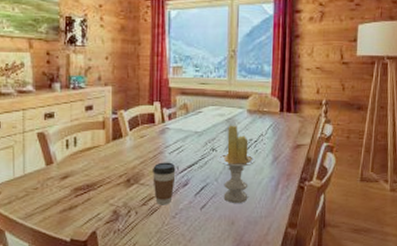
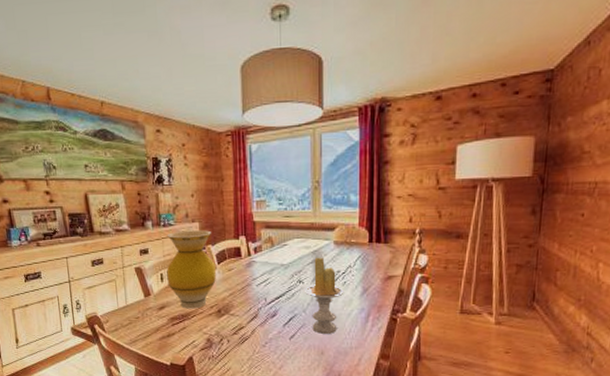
vase: none [73,94,127,178] -> present [166,230,216,309]
coffee cup: present [153,162,176,205] -> none [241,294,264,335]

